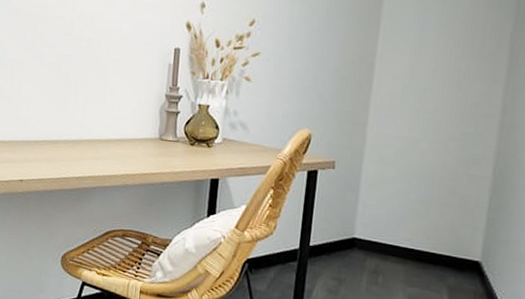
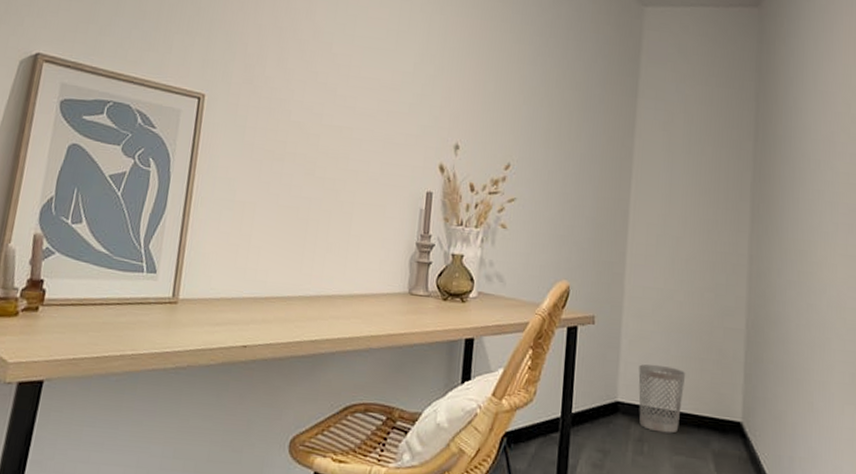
wastebasket: none [375,206,425,268] -> present [638,364,686,433]

